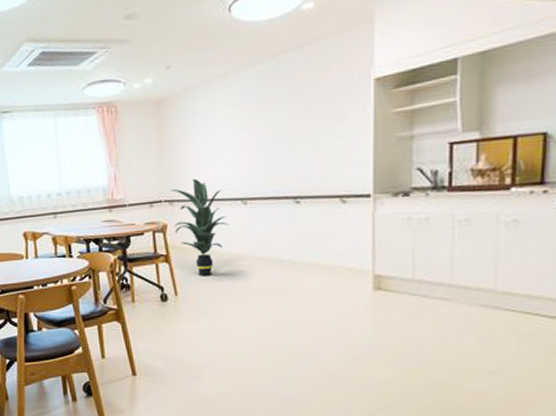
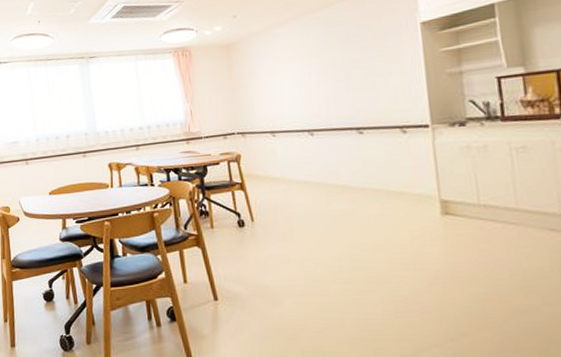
indoor plant: present [170,179,229,276] -> none [242,113,298,203]

